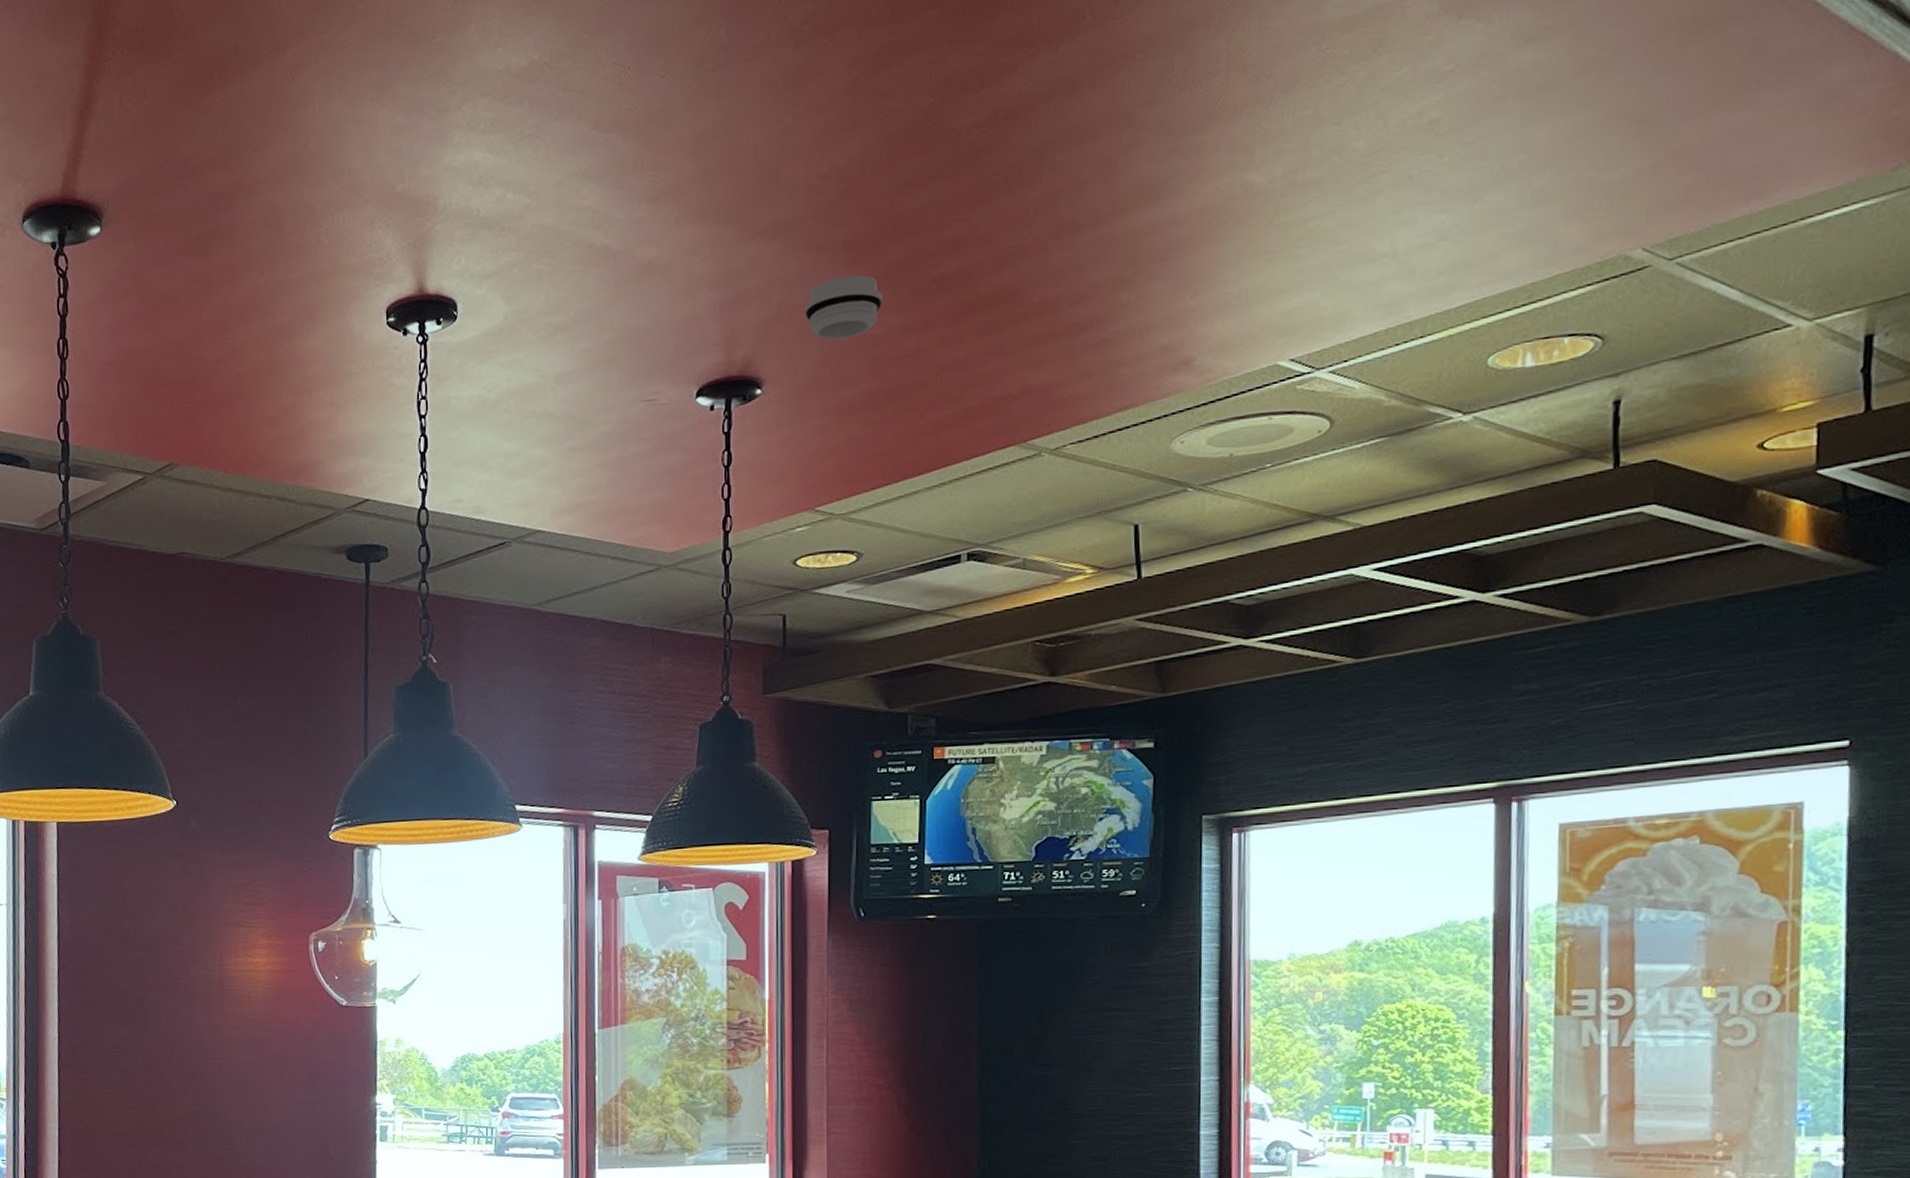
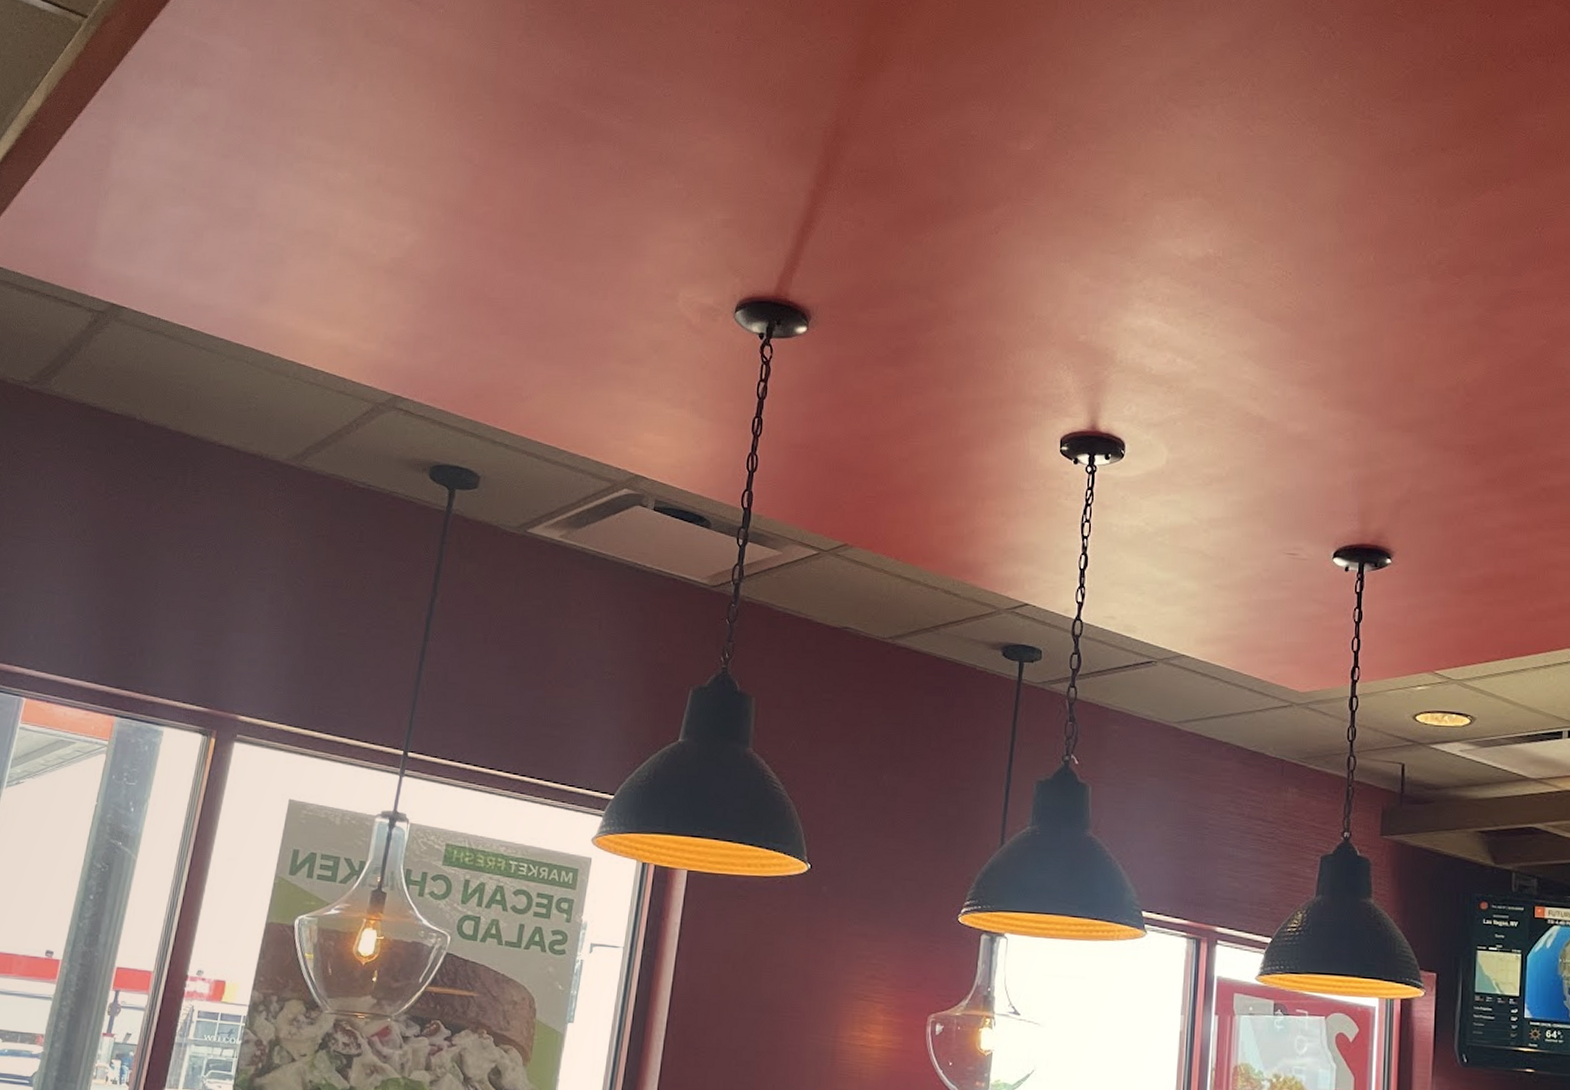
smoke detector: present [805,274,883,340] -> none [1432,474,1500,527]

